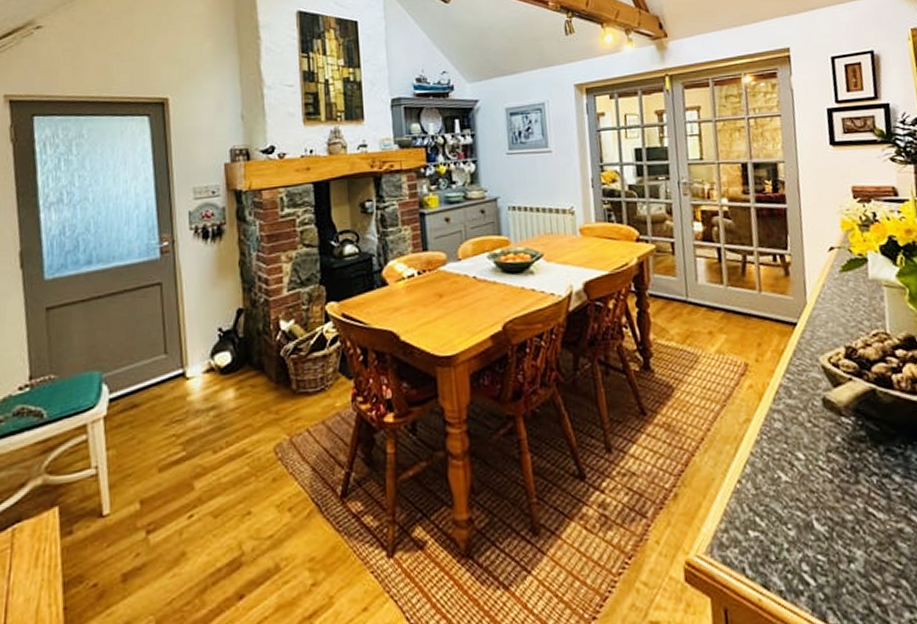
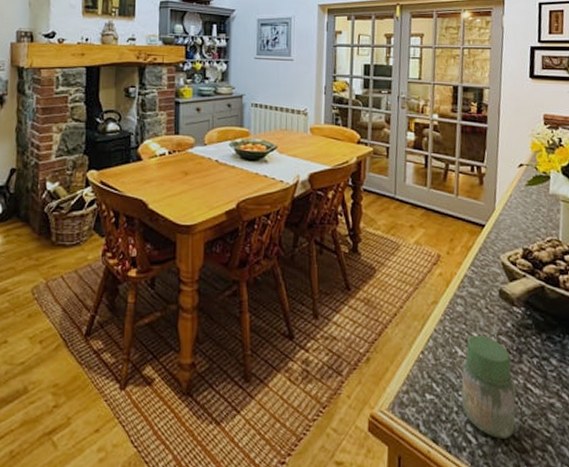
jar: none [787,454,860,577] -> present [461,334,516,439]

